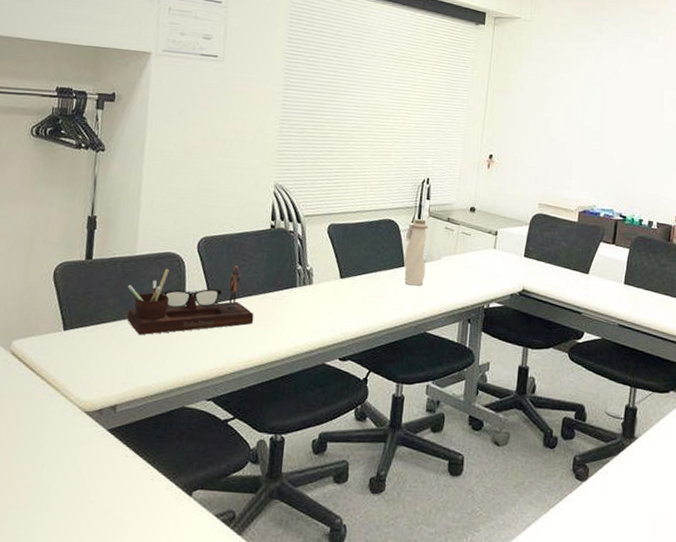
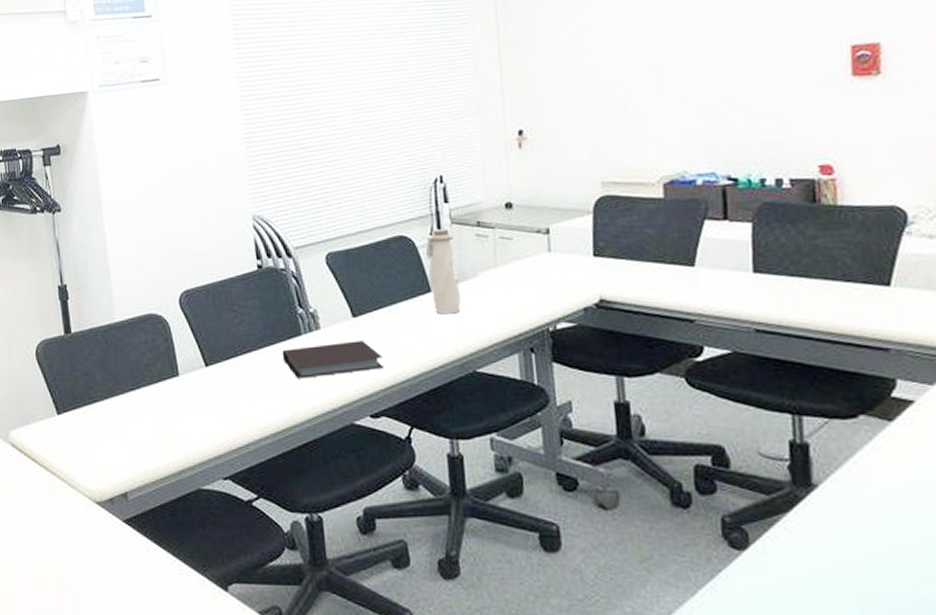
desk organizer: present [127,266,254,335] -> none [113,319,259,412]
notebook: none [277,297,358,323] -> present [282,340,384,379]

